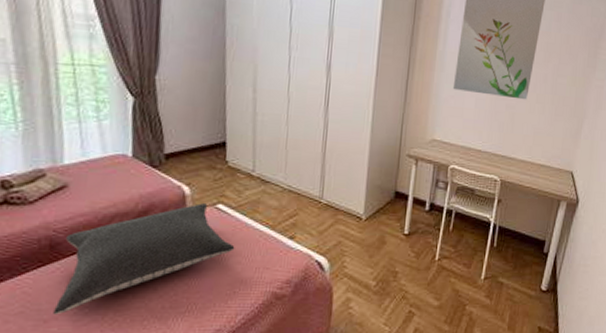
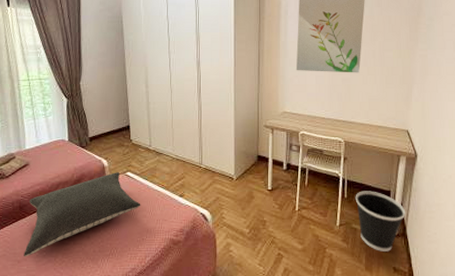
wastebasket: none [505,239,559,309] -> present [355,191,406,251]

